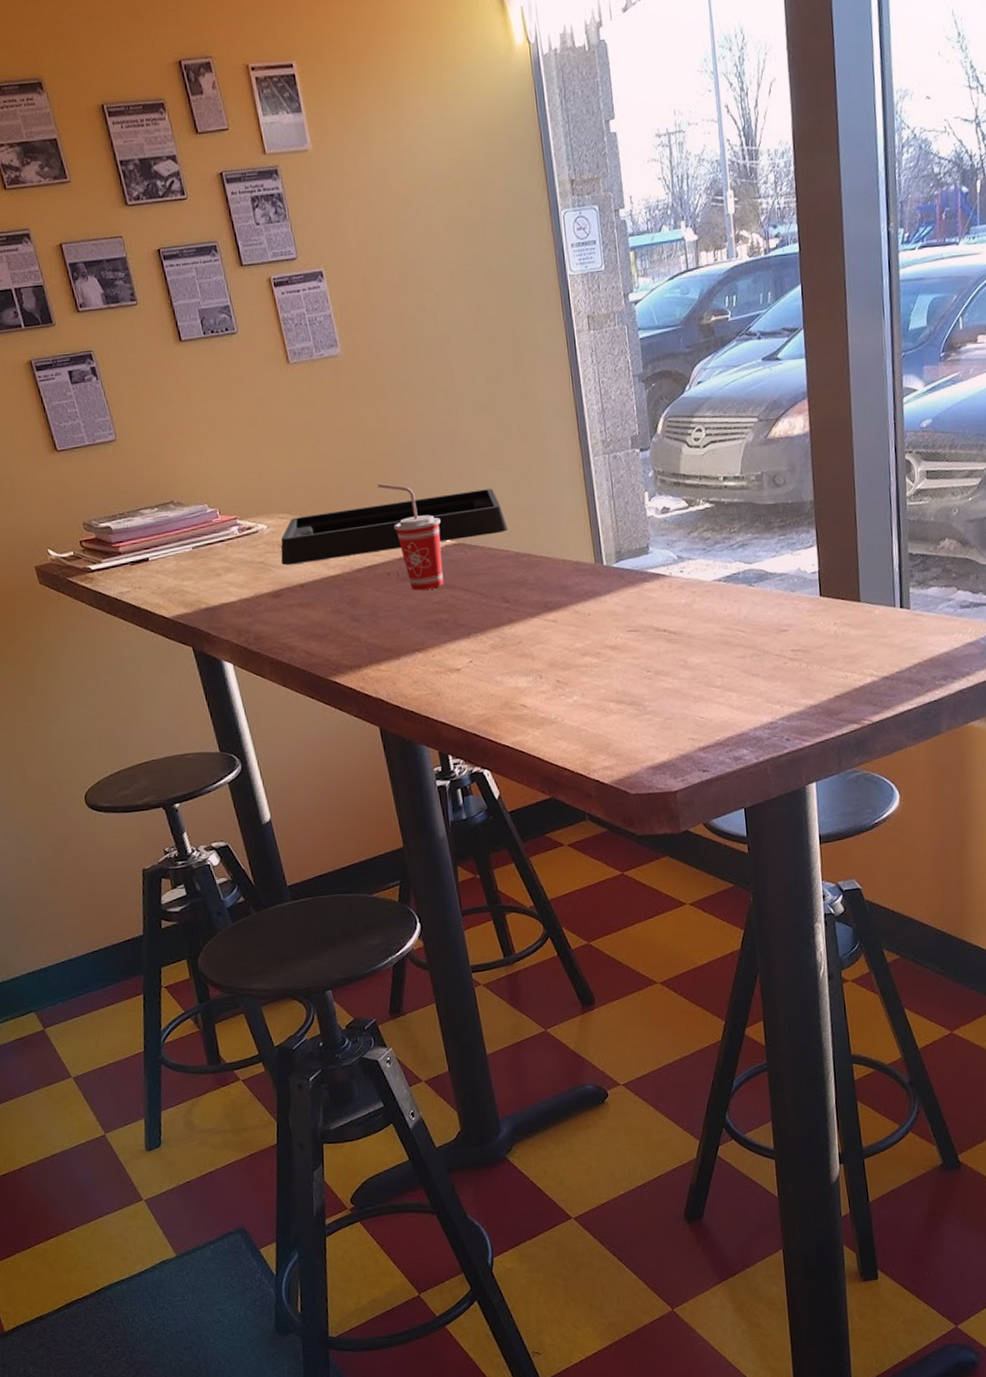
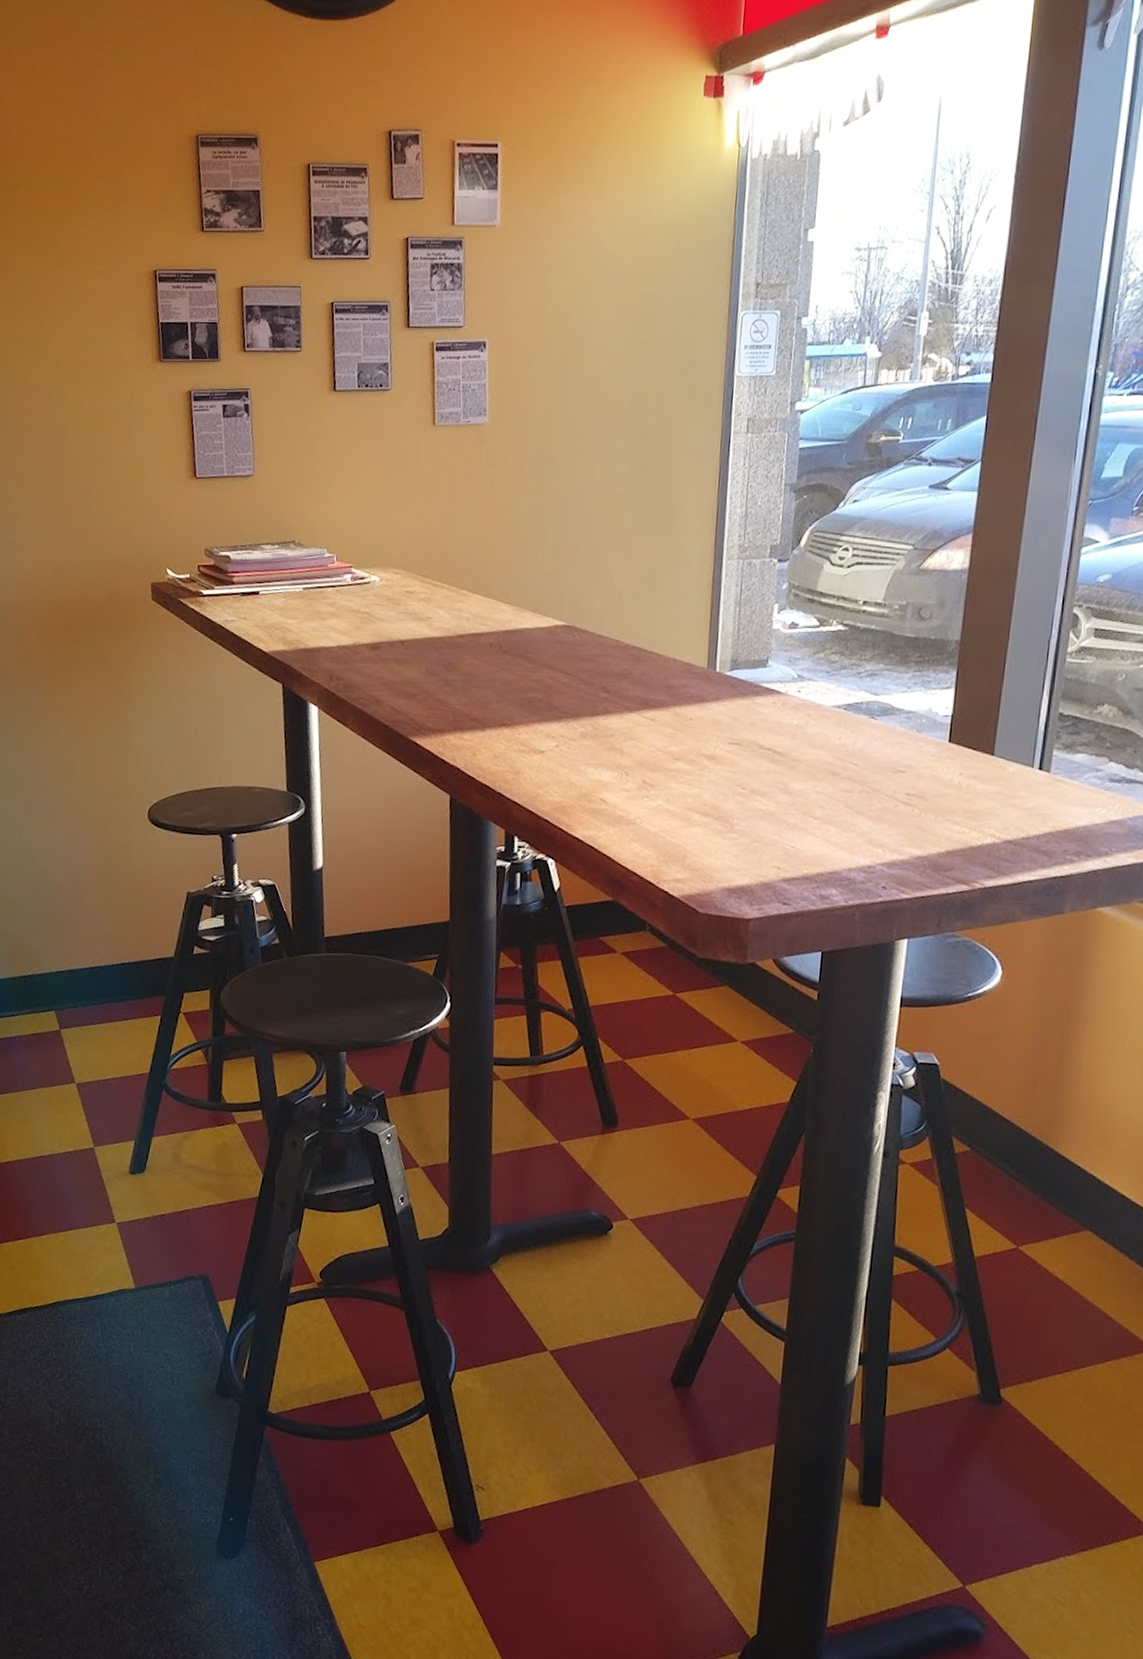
tray: present [281,488,509,565] -> none [387,574,624,622]
beverage cup: present [377,483,444,591] -> none [497,554,554,667]

